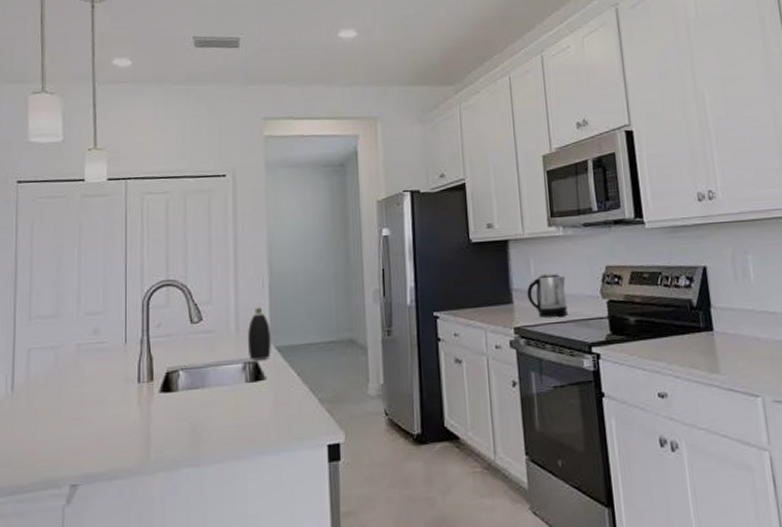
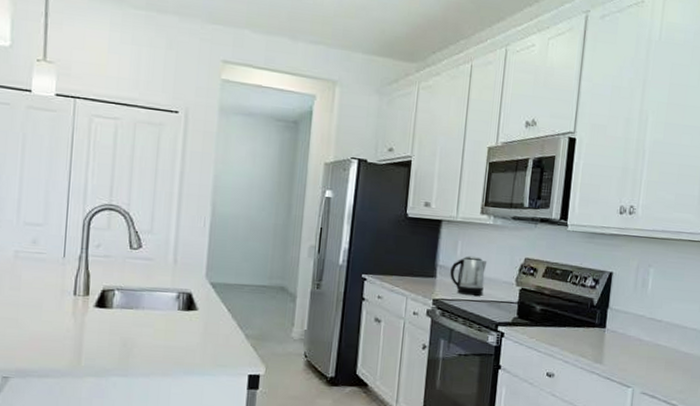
soap dispenser: present [248,301,271,361] -> none [183,238,207,293]

